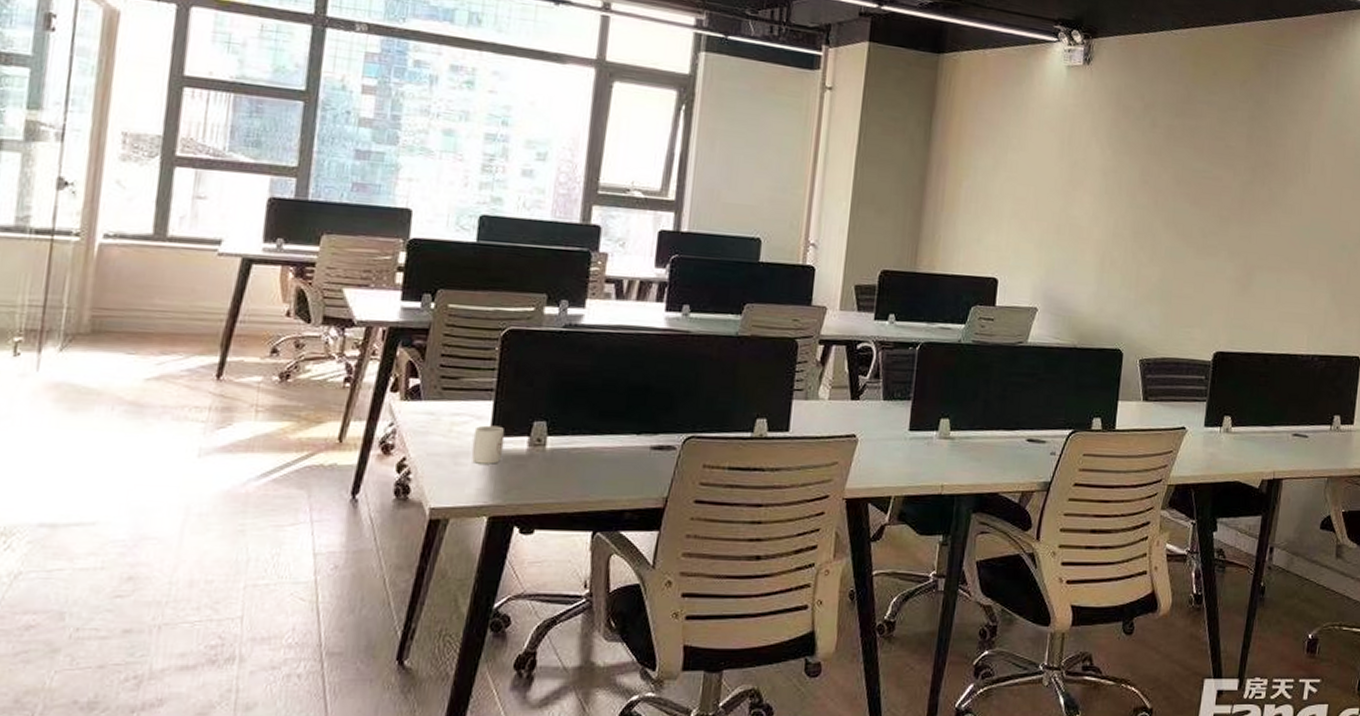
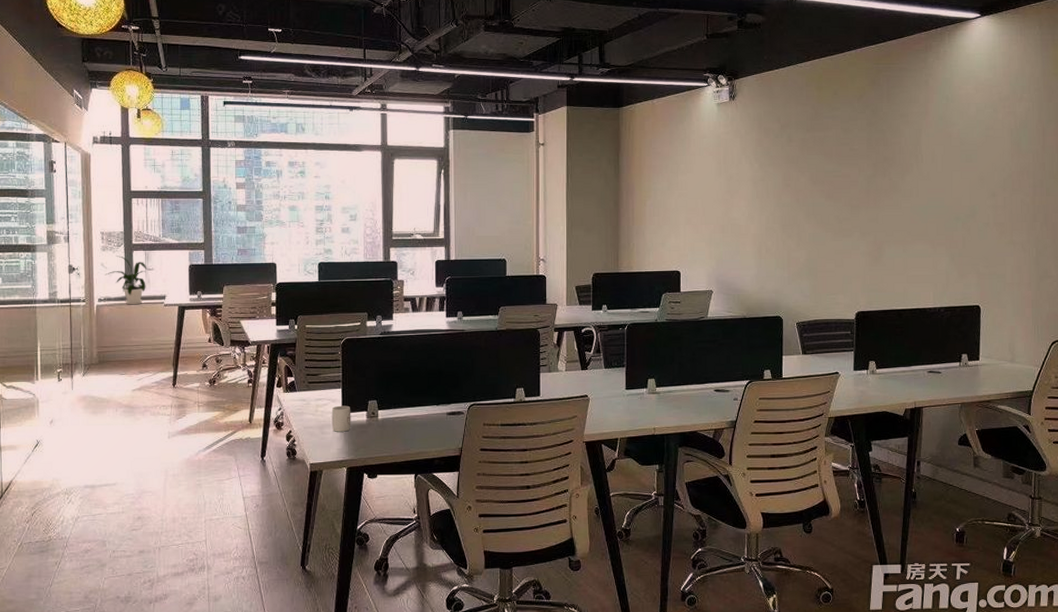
house plant: none [120,171,196,250] -> present [105,256,147,305]

